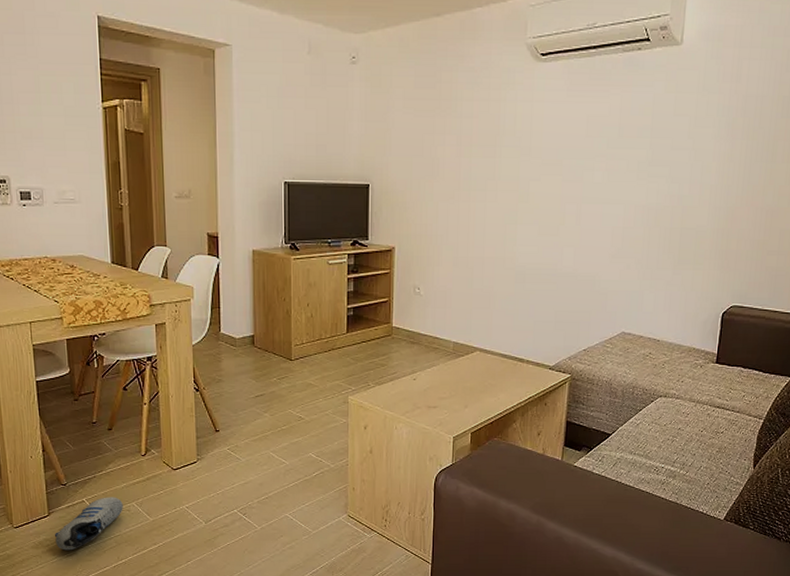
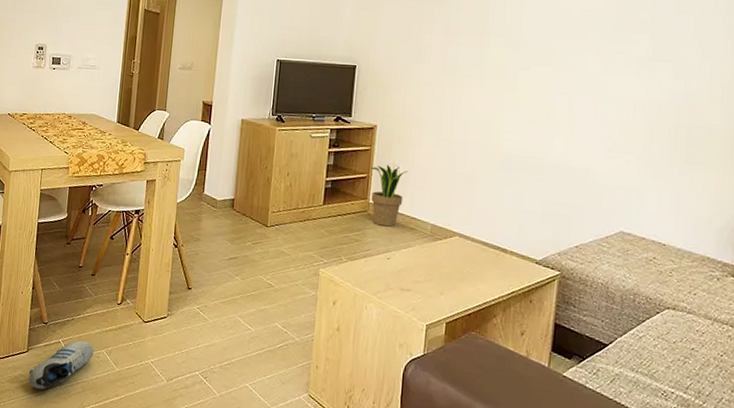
potted plant: none [392,286,429,348] -> present [371,164,408,227]

